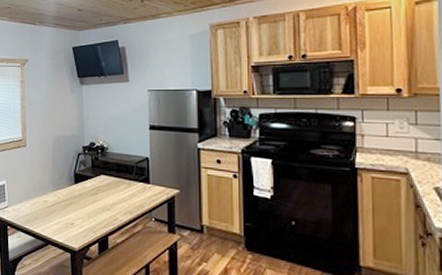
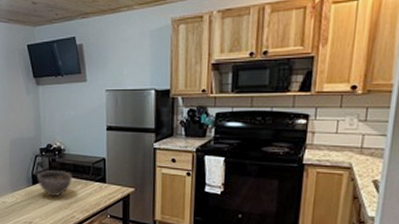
bowl: none [79,169,116,197] -> present [36,170,73,197]

